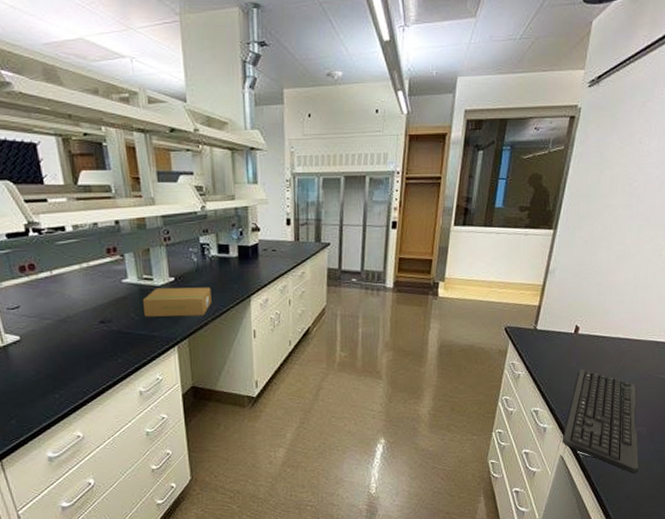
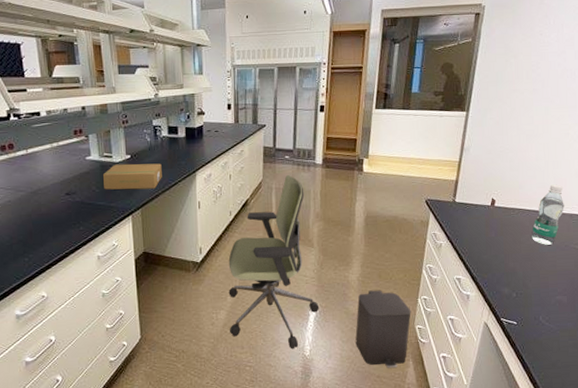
office chair: none [287,300,387,488] -> present [228,175,320,349]
pedal bin: none [425,423,485,505] -> present [355,290,411,369]
computer keyboard: present [562,369,639,474] -> none [485,239,563,342]
bottle: none [615,310,652,375] -> present [532,184,564,245]

